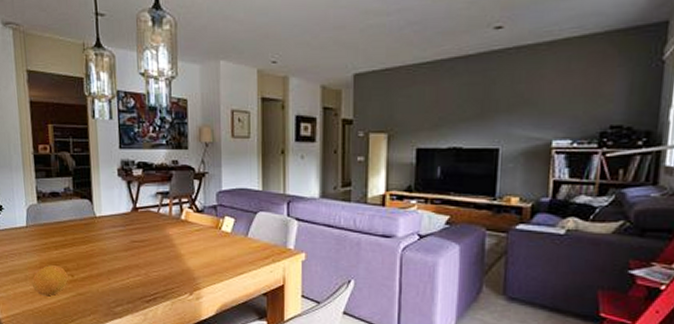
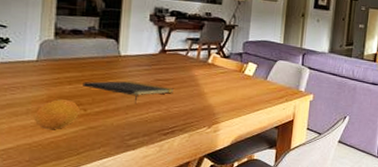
notepad: none [67,244,150,268] -> present [82,81,174,103]

